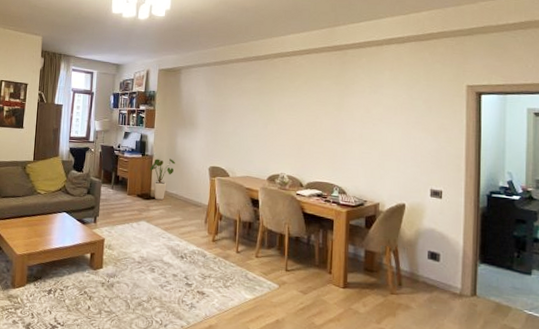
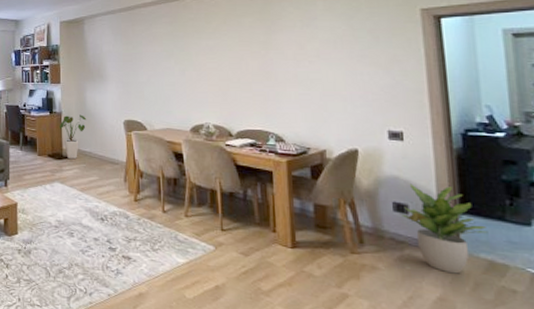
potted plant: none [433,236,499,314] -> present [400,183,488,274]

